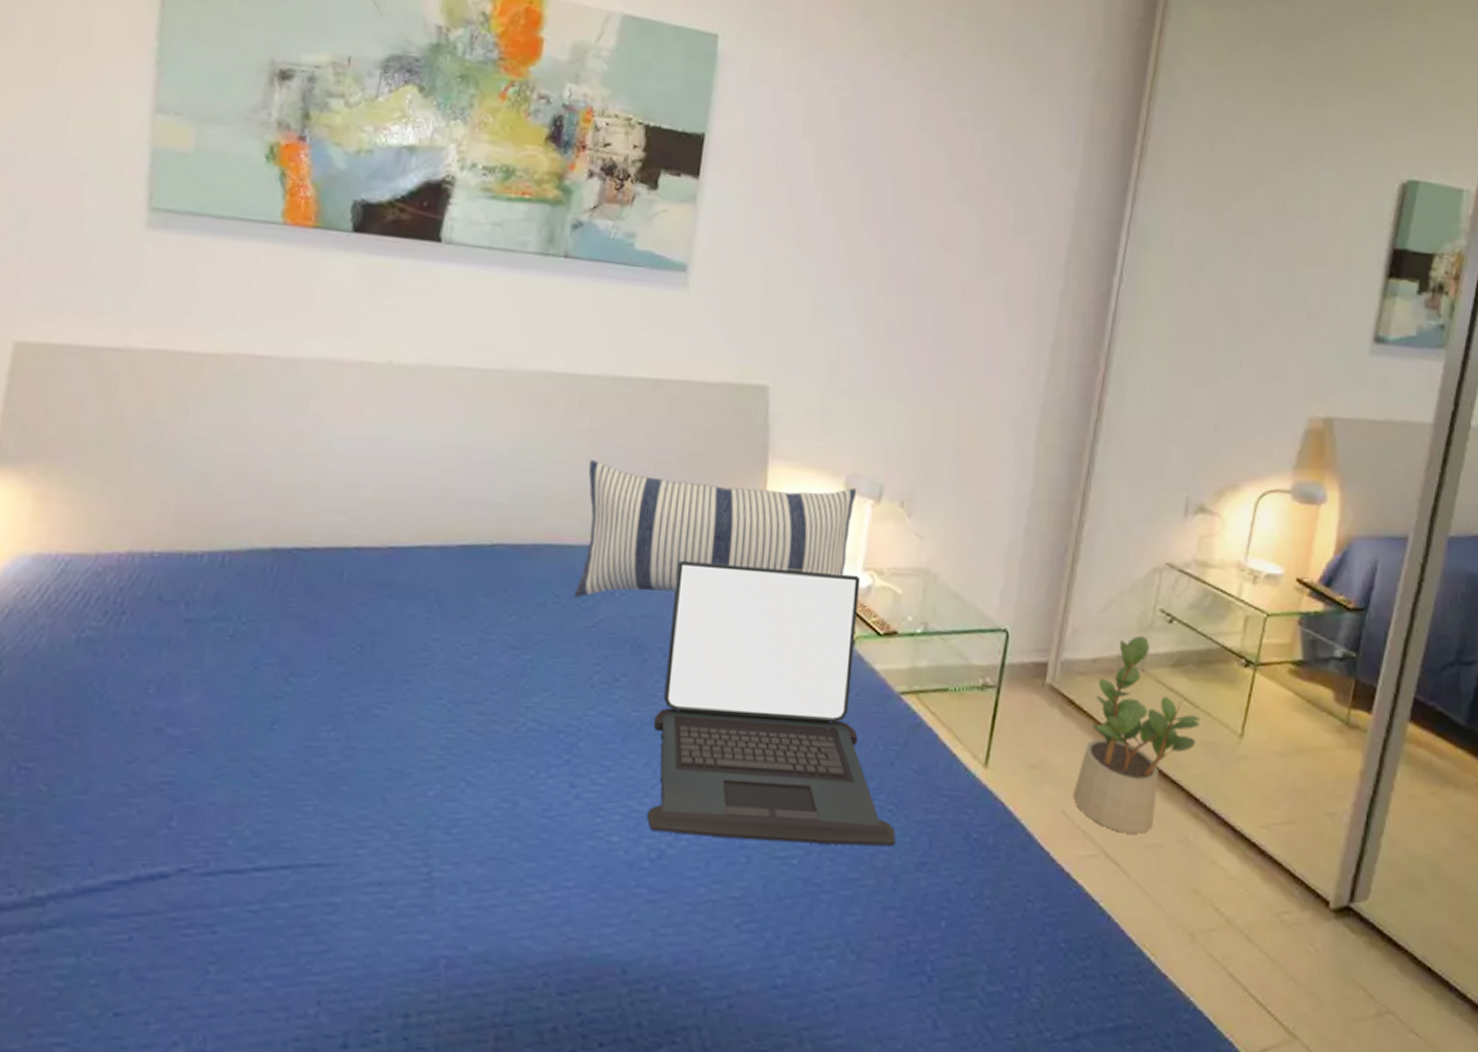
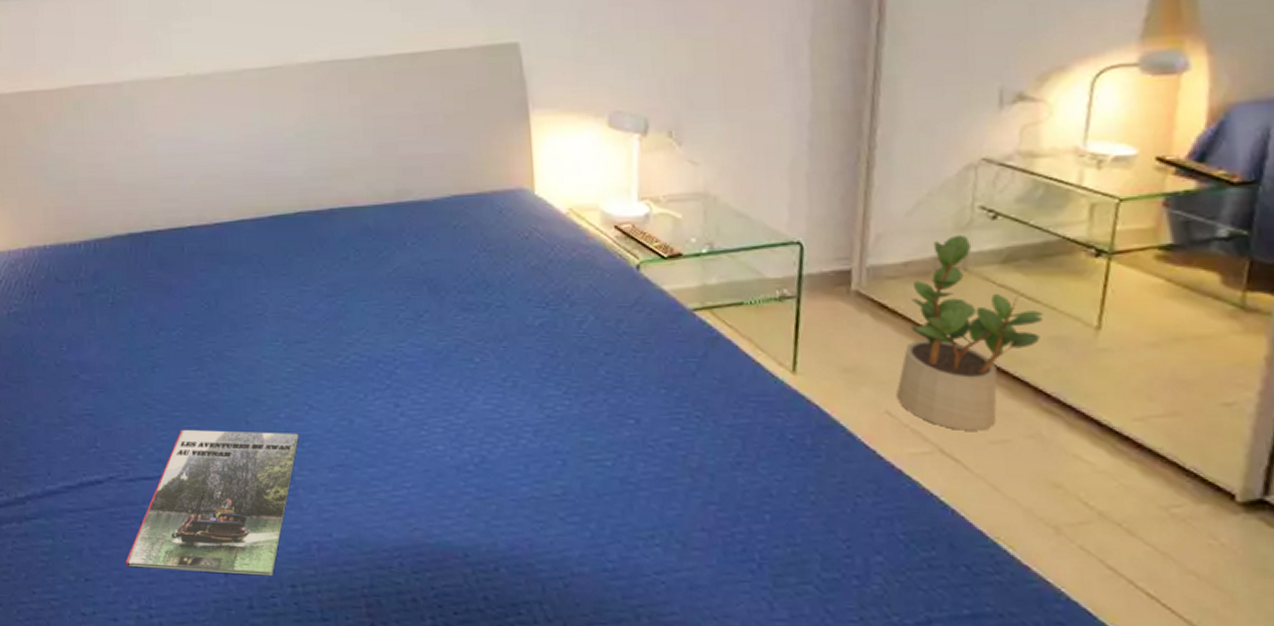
magazine: none [179,806,448,1004] -> present [125,429,299,577]
pillow: present [575,460,857,597] -> none [365,126,622,249]
laptop: present [646,560,896,847] -> none [458,205,707,449]

